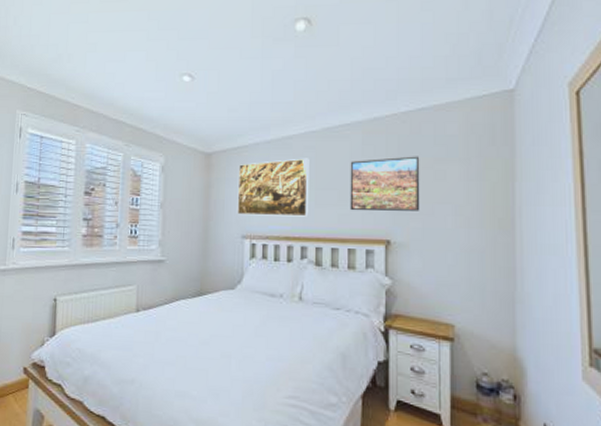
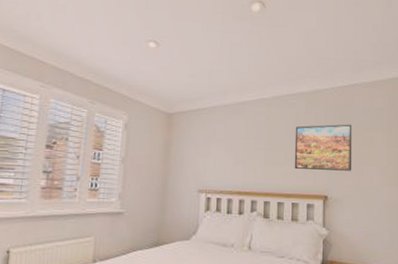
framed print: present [237,158,309,217] -> none [194,121,261,174]

